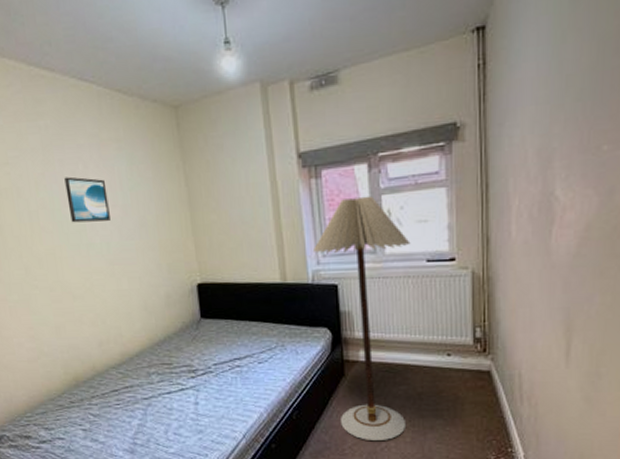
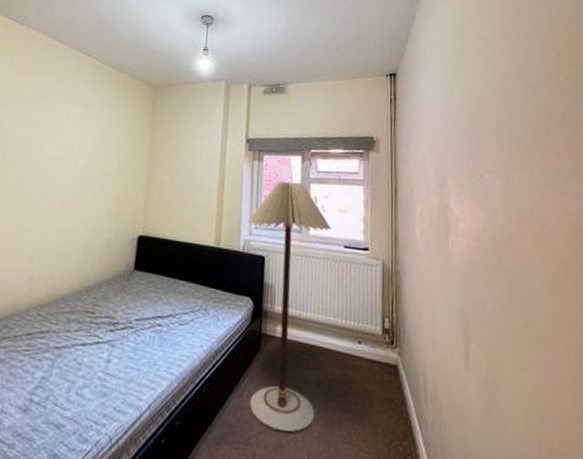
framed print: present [64,176,110,223] -> none [41,124,81,166]

